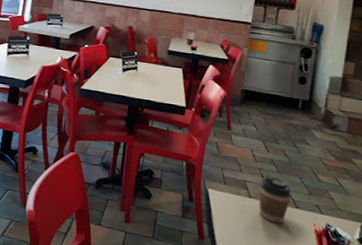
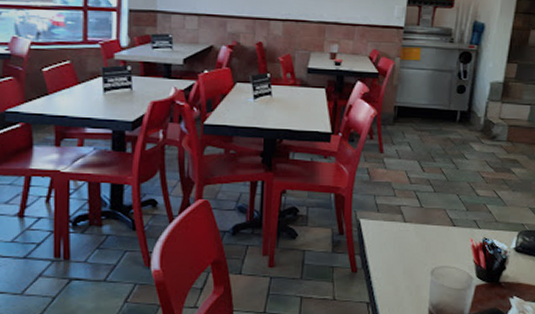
coffee cup: present [259,174,293,224] -> none [414,195,450,244]

